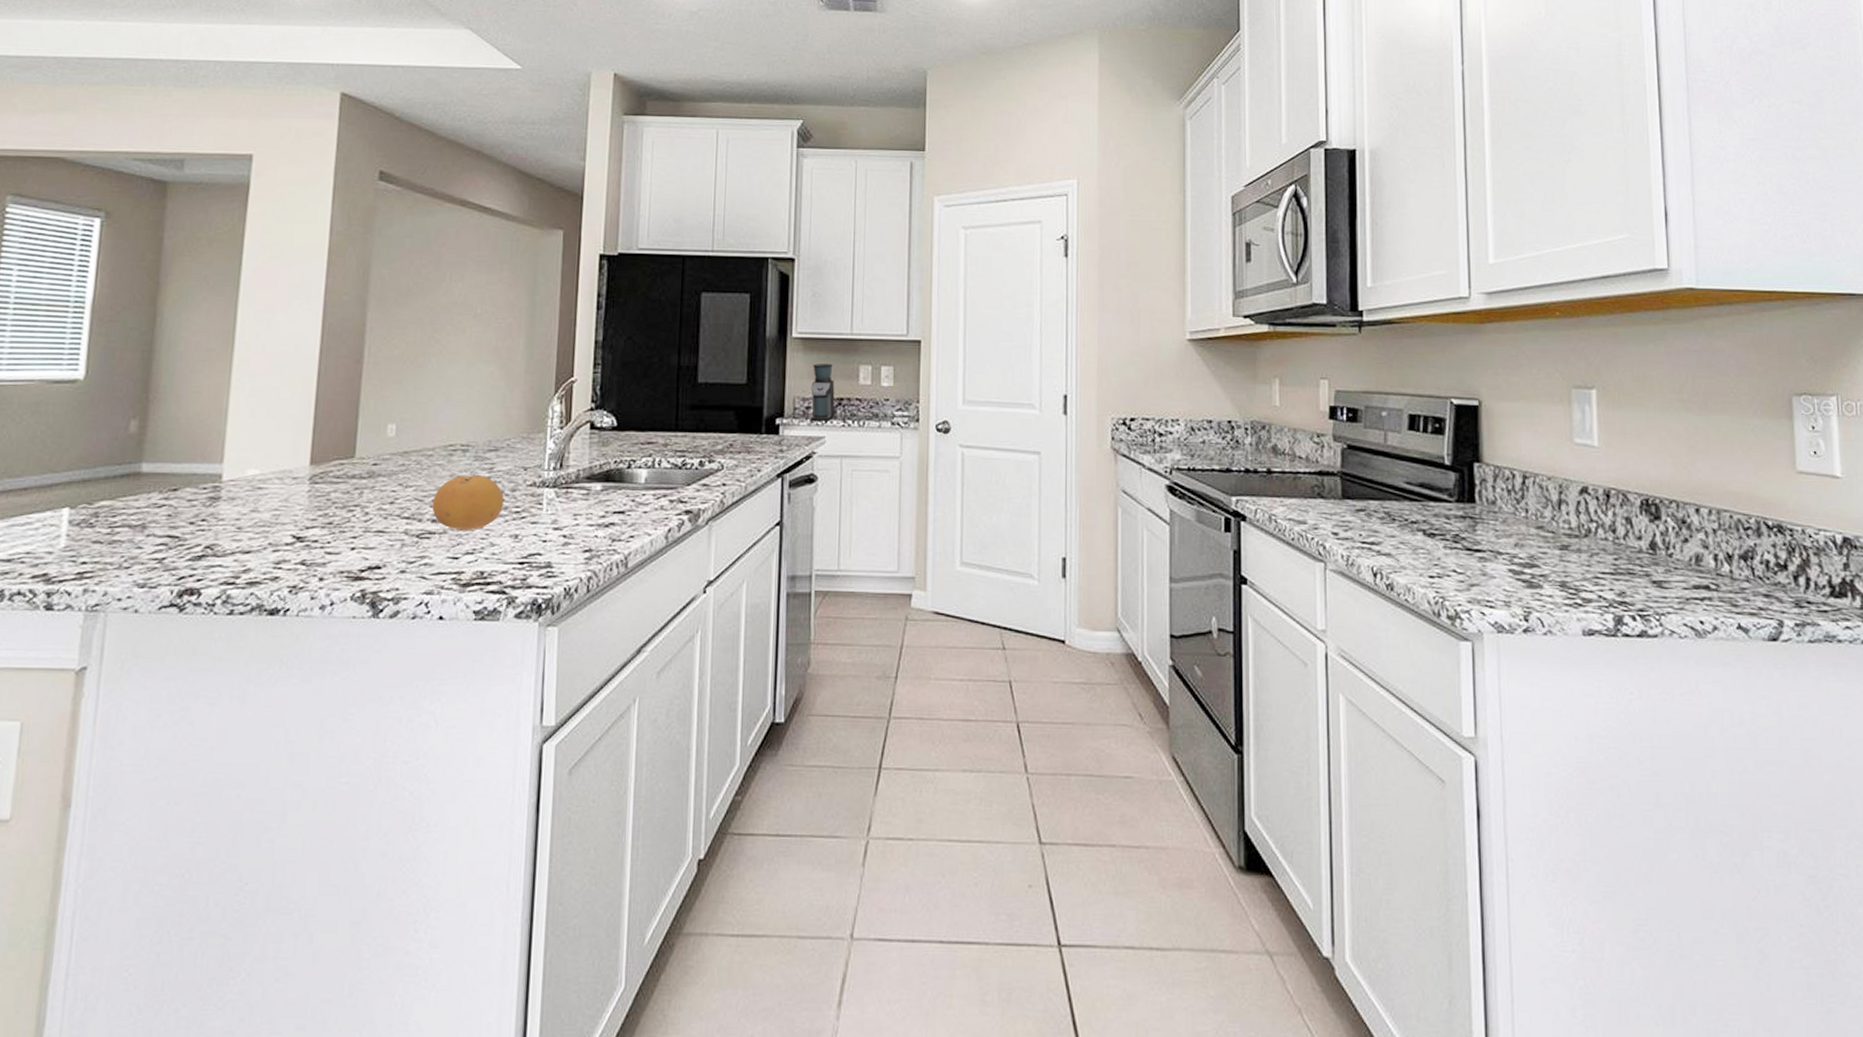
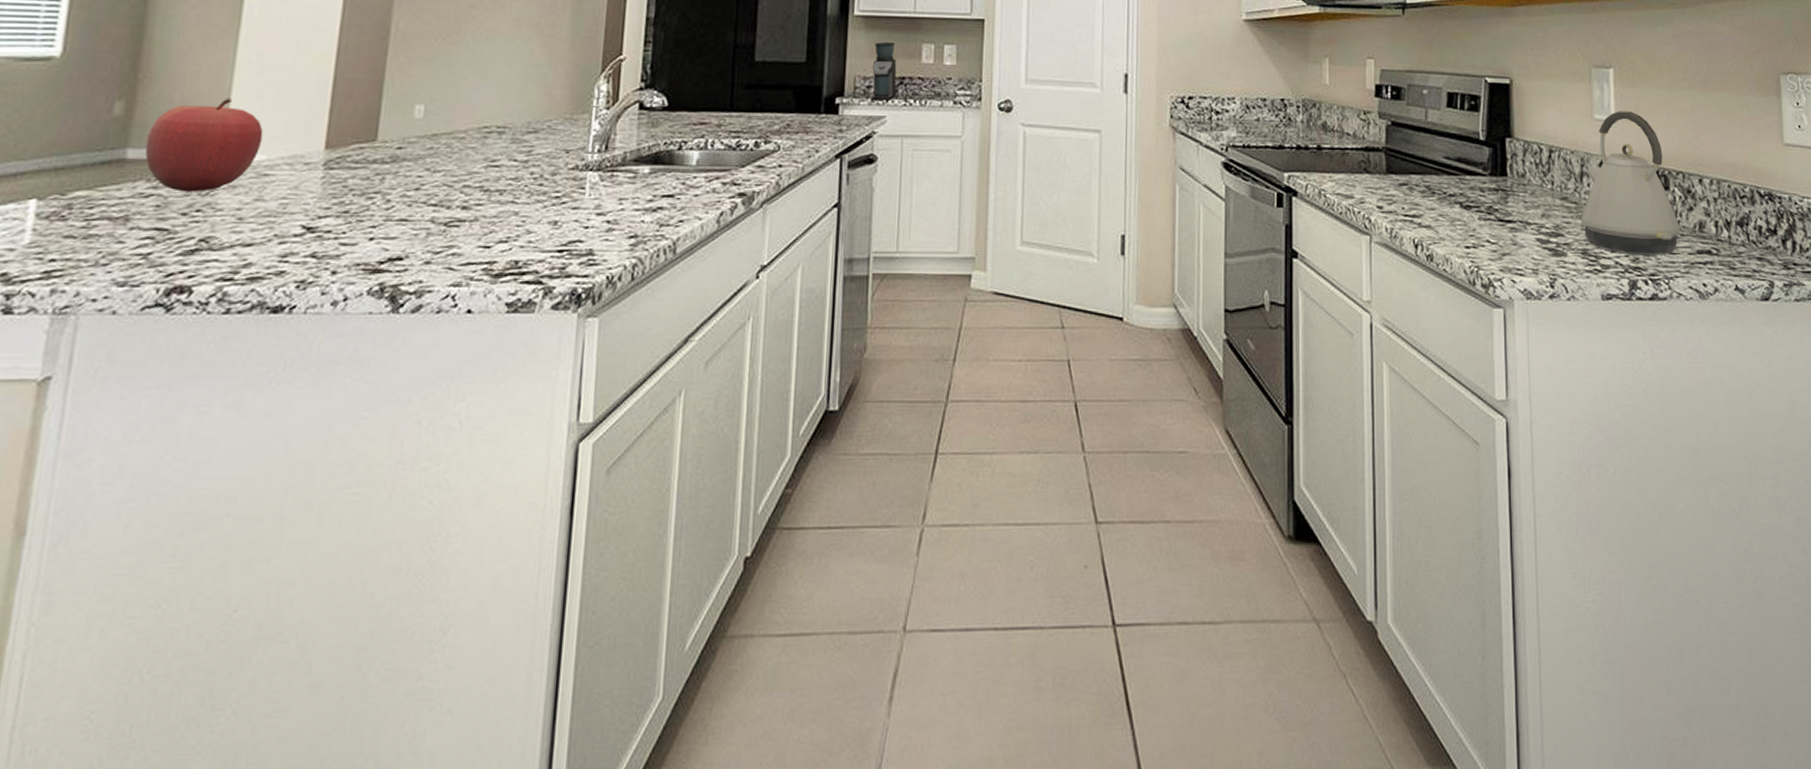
fruit: none [157,417,257,503] -> present [144,98,264,192]
fruit: present [432,475,504,531] -> none [462,158,543,218]
kettle: none [1558,435,1674,590] -> present [1580,111,1681,256]

